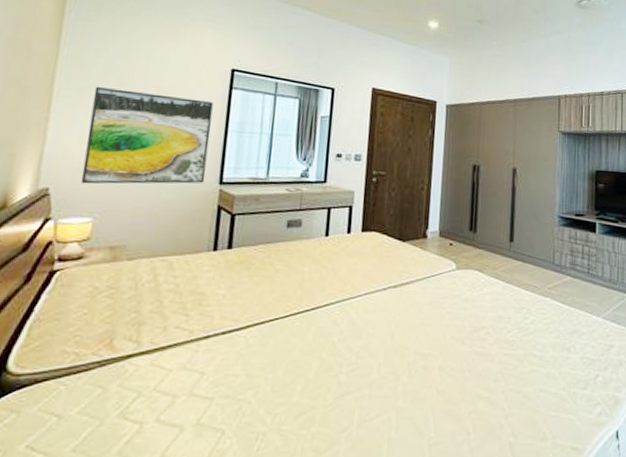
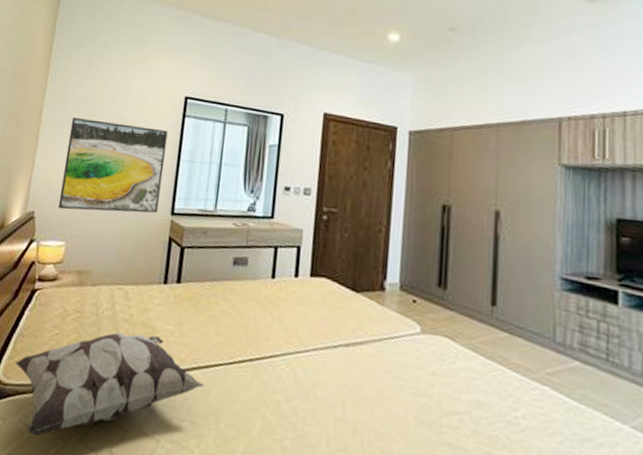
decorative pillow: none [32,301,261,422] -> present [16,332,205,436]

